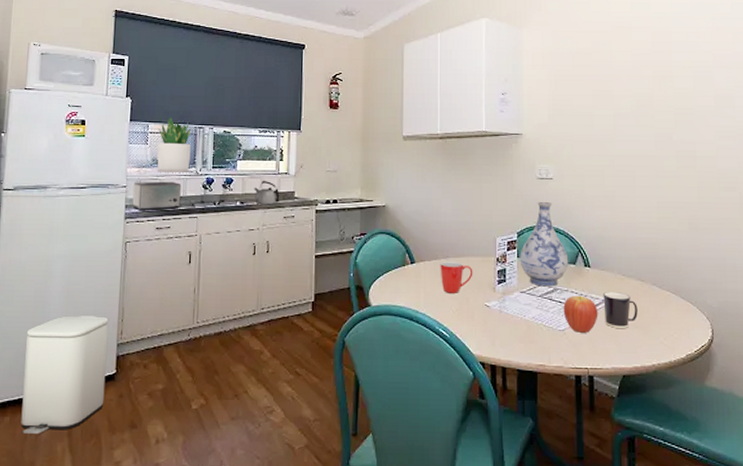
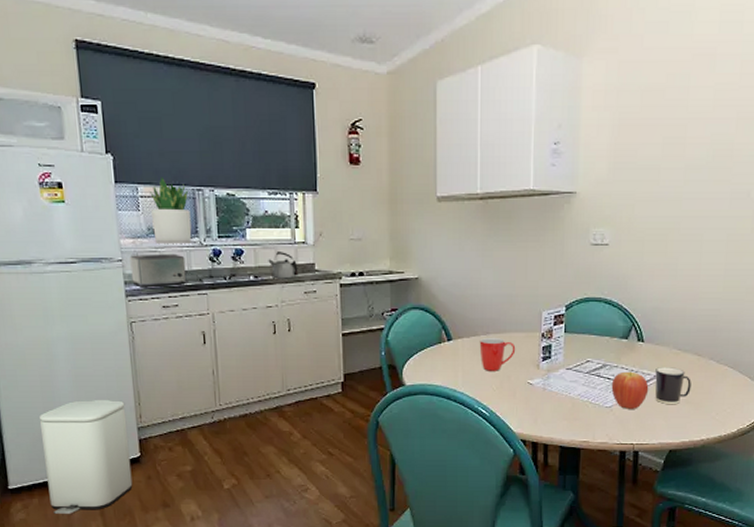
vase: present [520,202,569,287] -> none [567,272,621,363]

